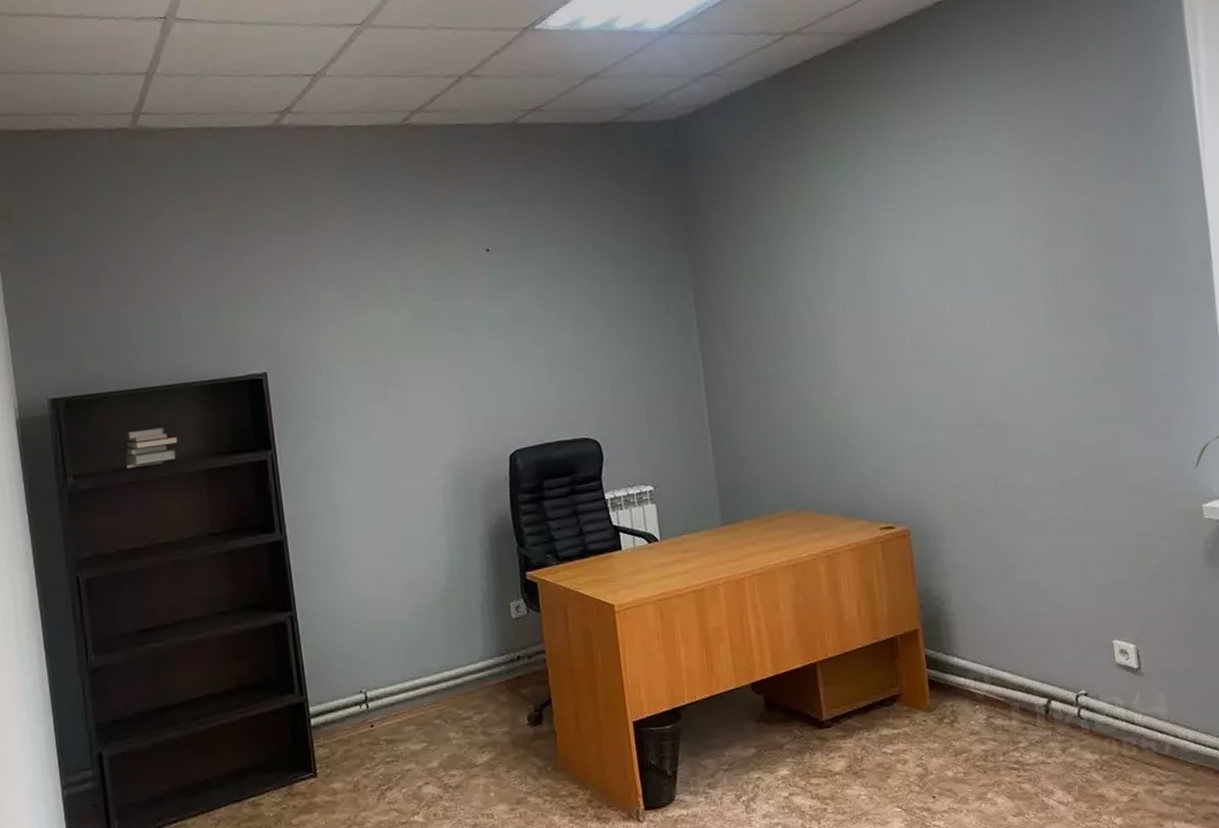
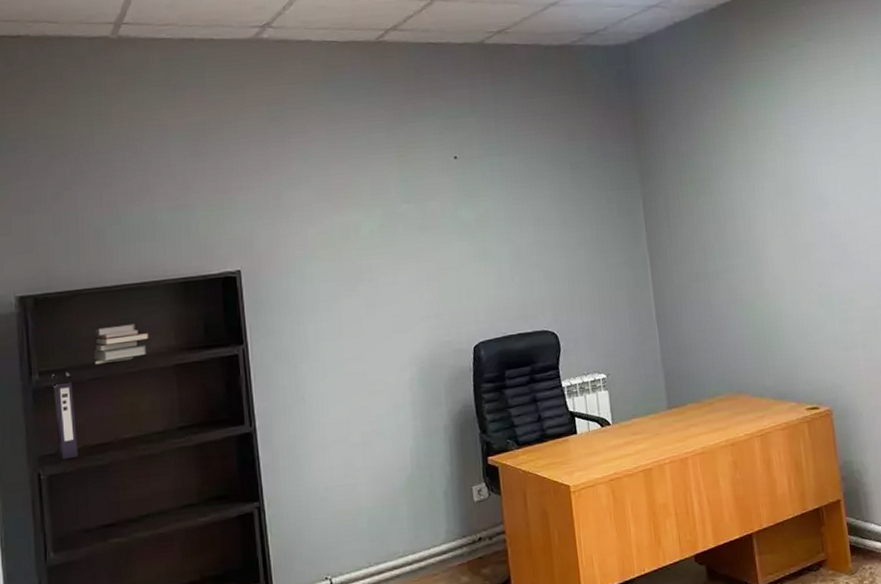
binder: none [85,475,114,564] -> present [52,372,78,460]

